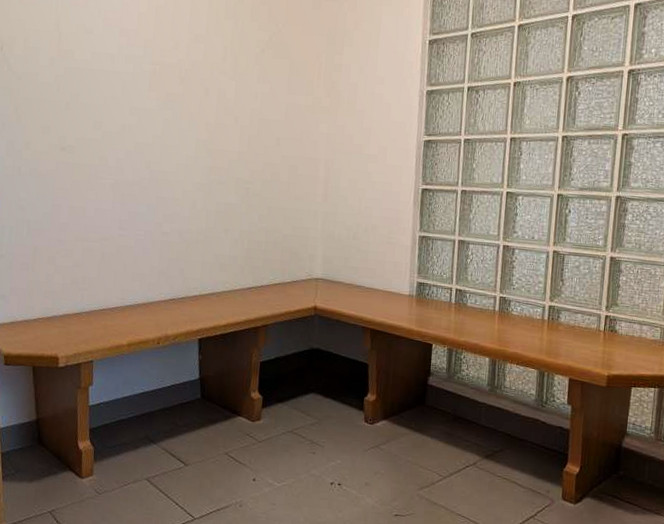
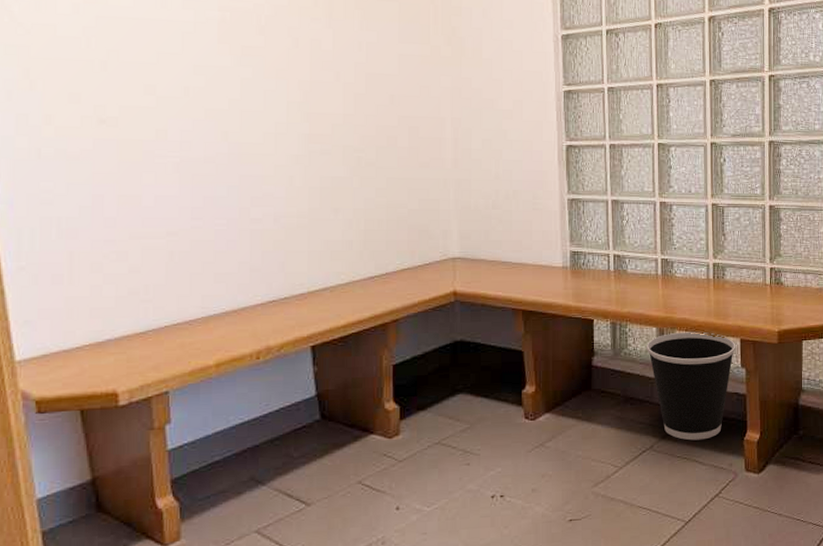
wastebasket: none [478,364,564,465] -> present [647,331,736,441]

